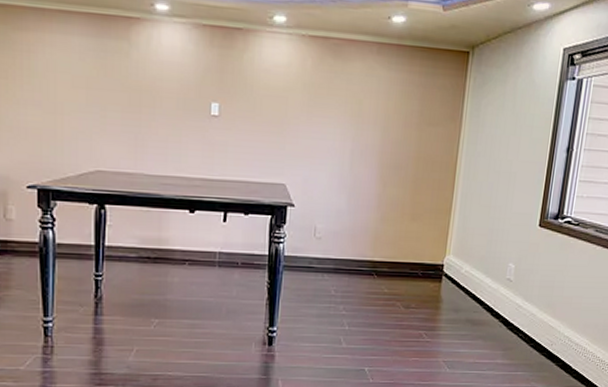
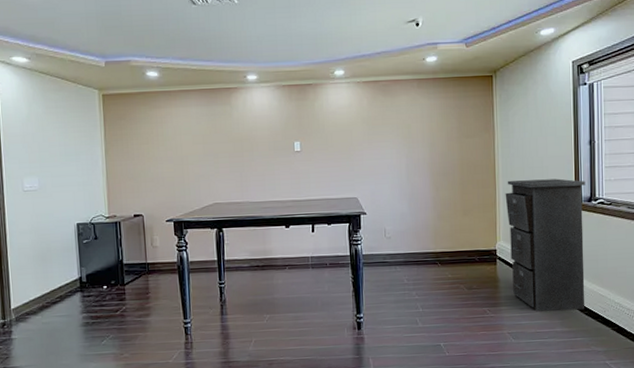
filing cabinet: none [455,184,555,341] -> present [505,178,586,312]

